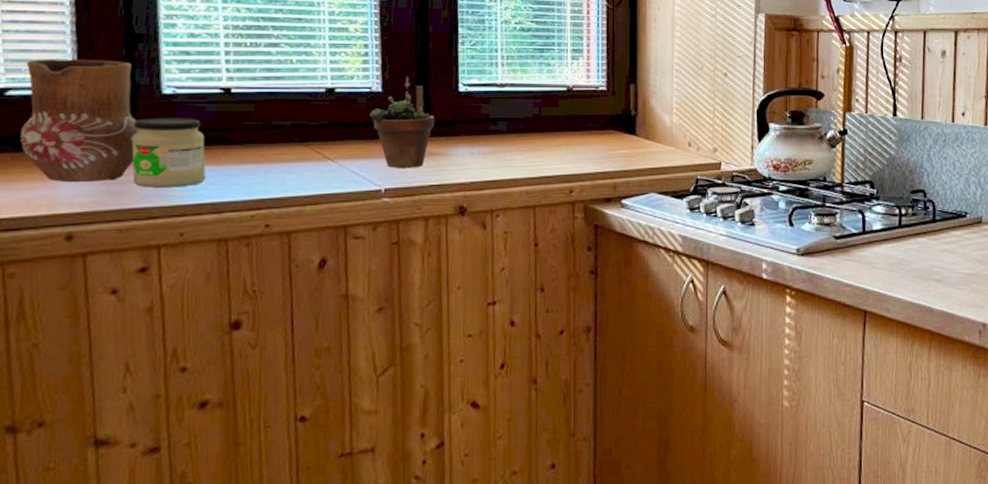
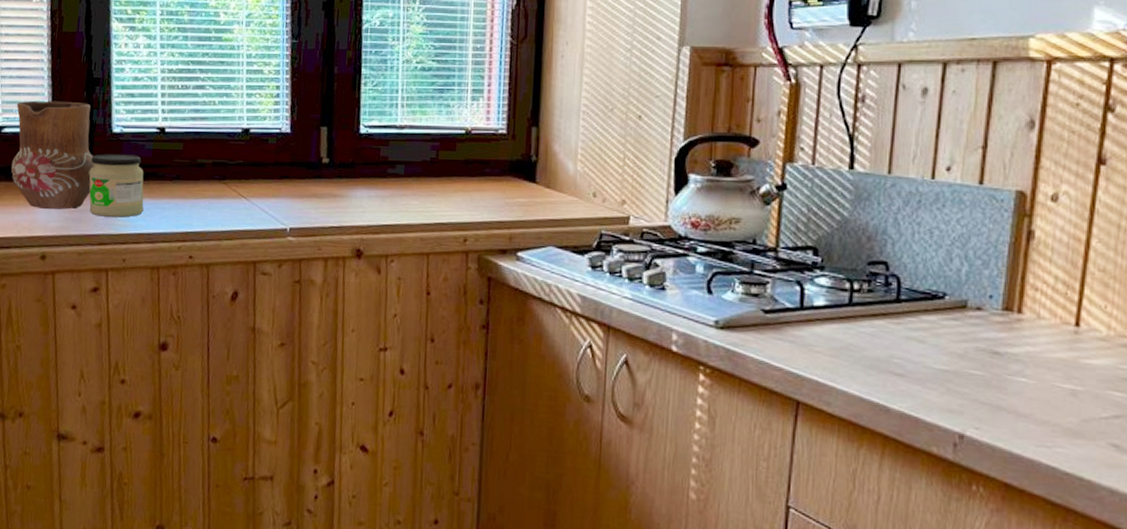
succulent plant: present [370,76,434,168] -> none [279,117,336,209]

